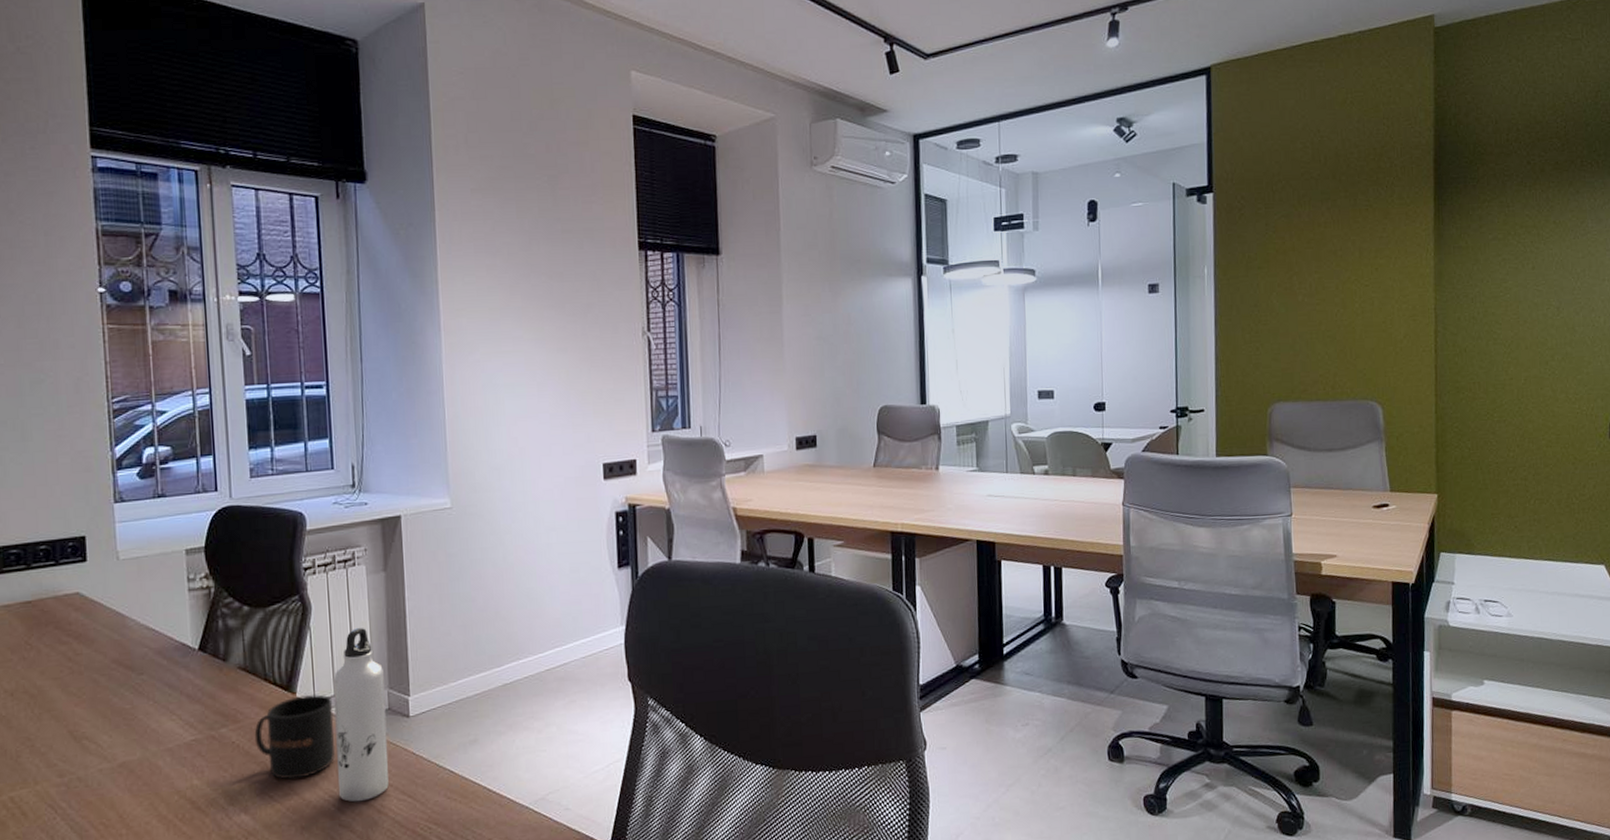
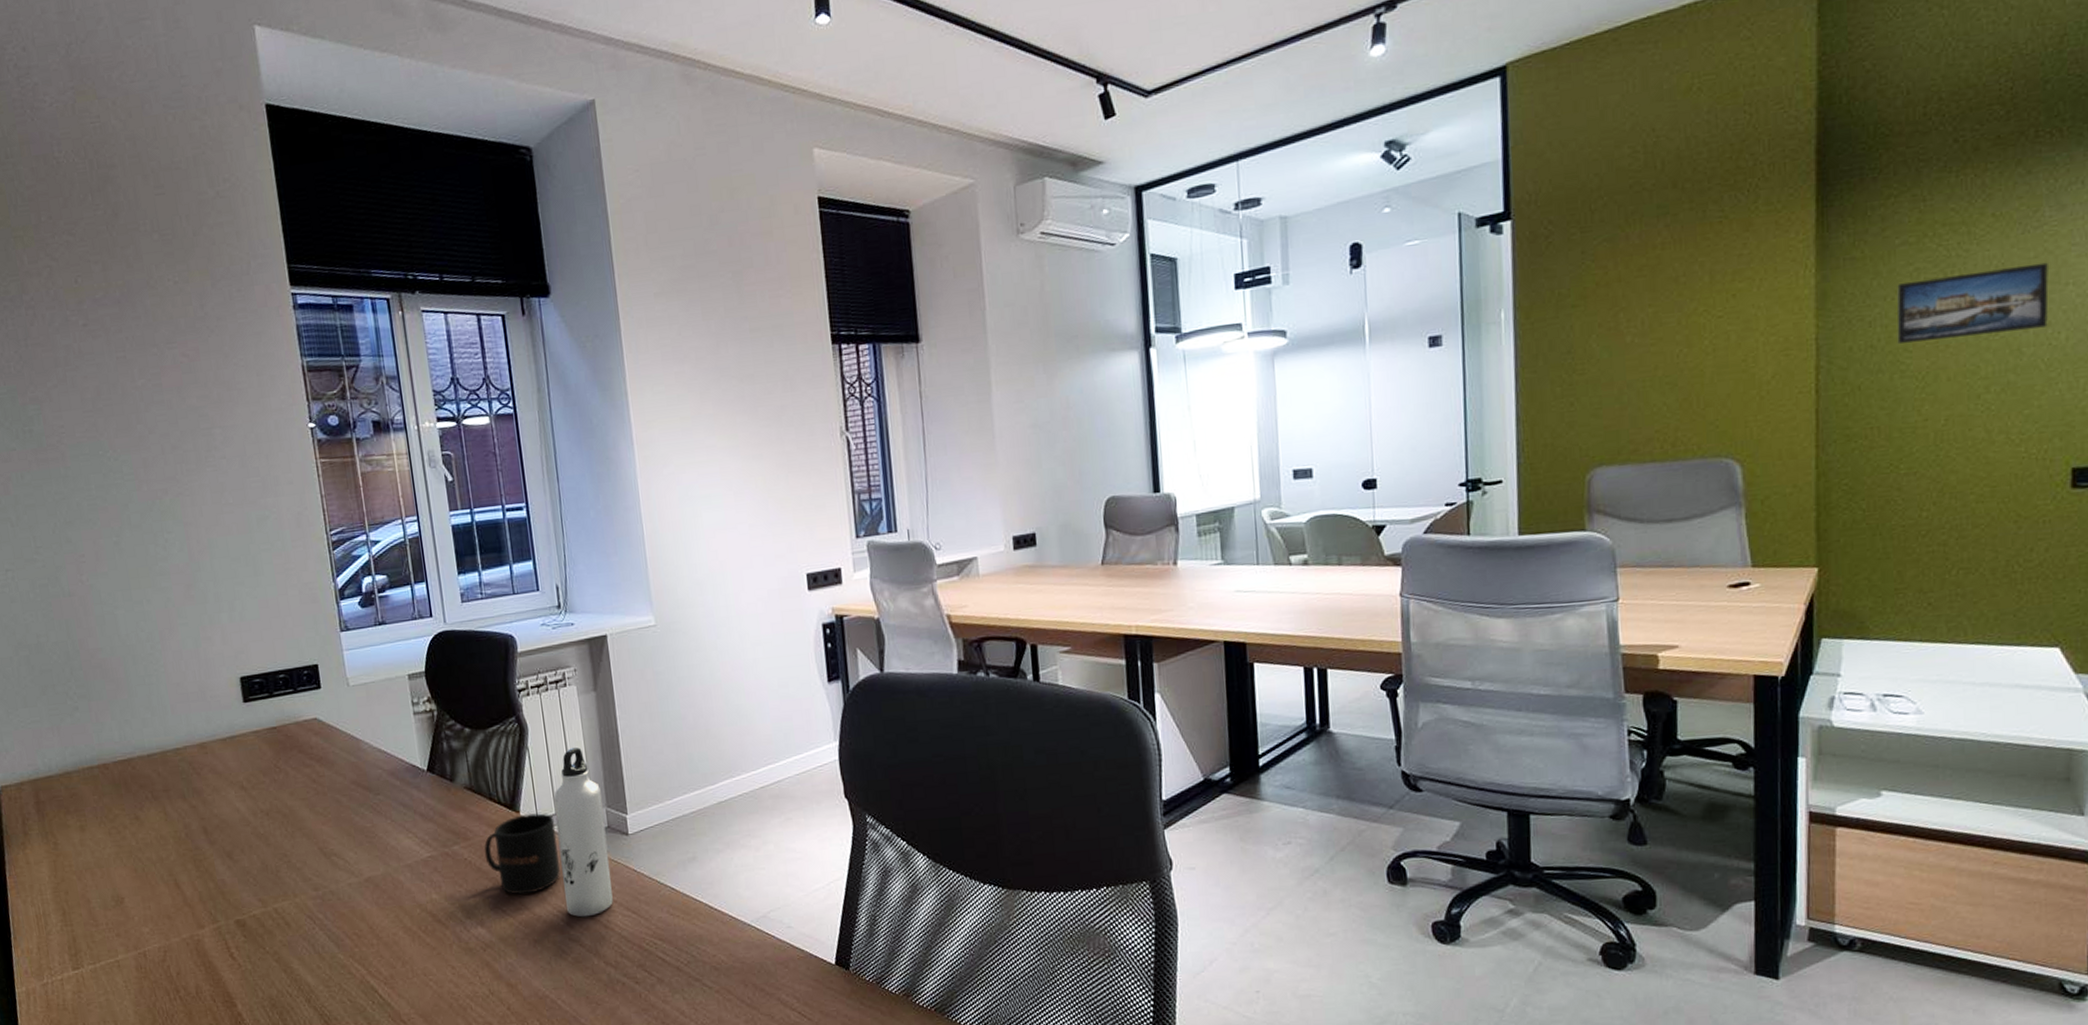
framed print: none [1490,262,1592,317] -> present [1897,262,2049,344]

